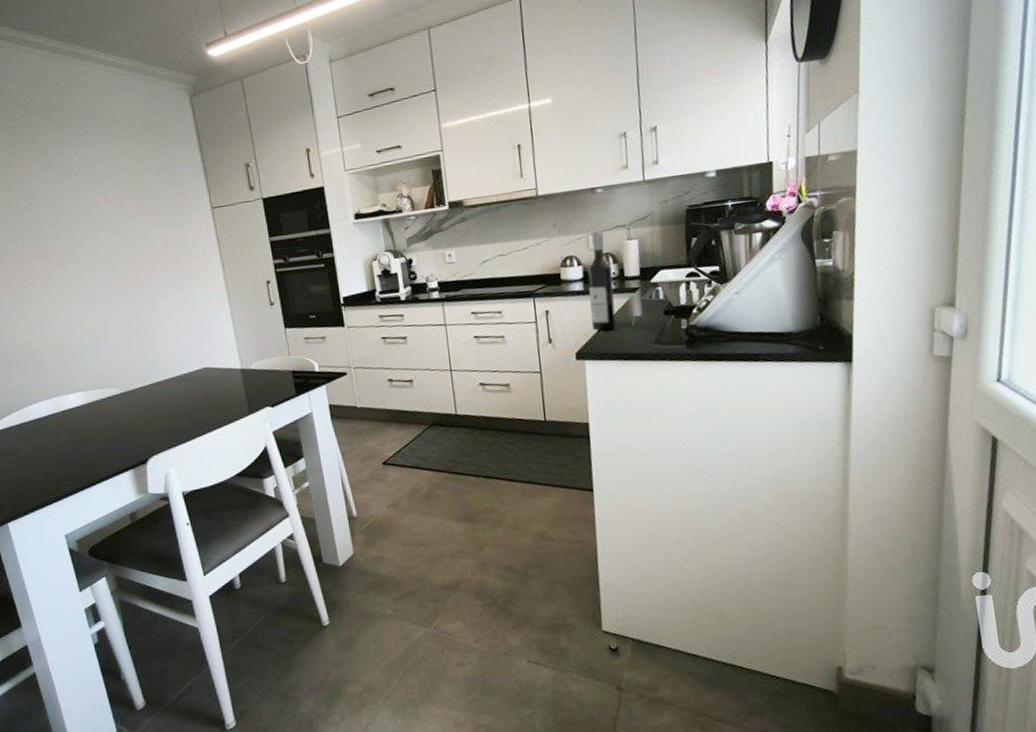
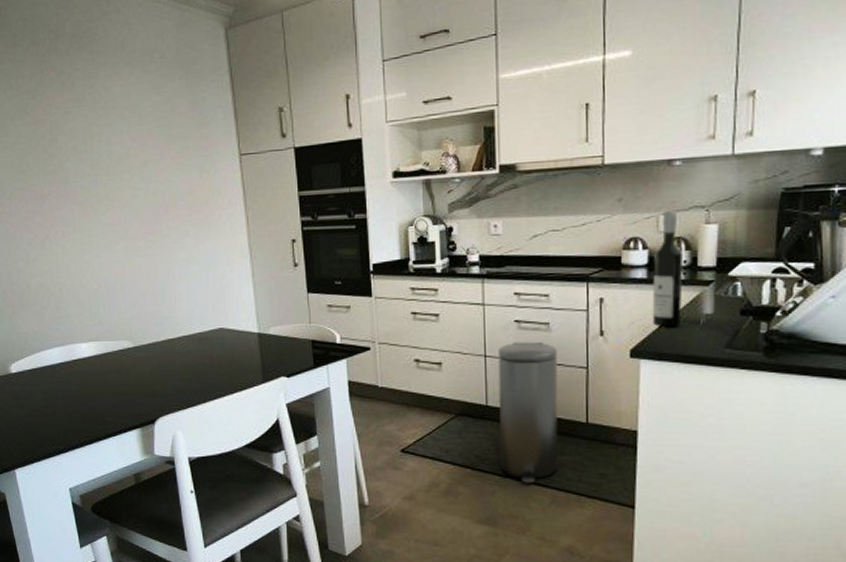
pedal bin: none [462,353,524,480] -> present [498,341,558,483]

